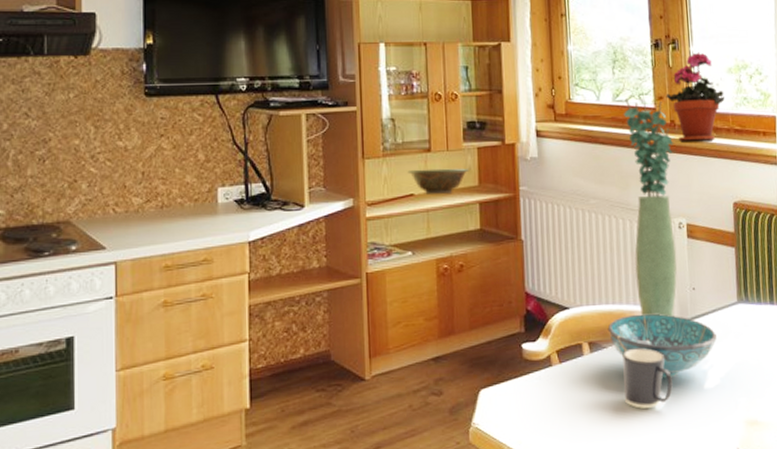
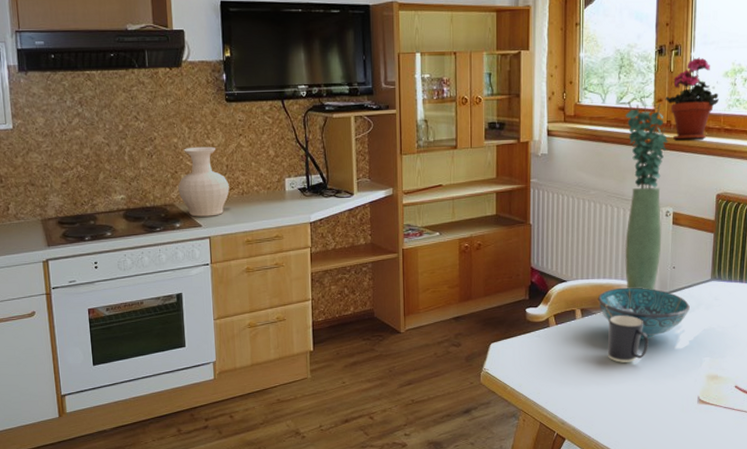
vase: none [77,149,145,237] -> present [178,146,230,217]
decorative bowl: present [407,168,470,196] -> none [437,163,489,186]

